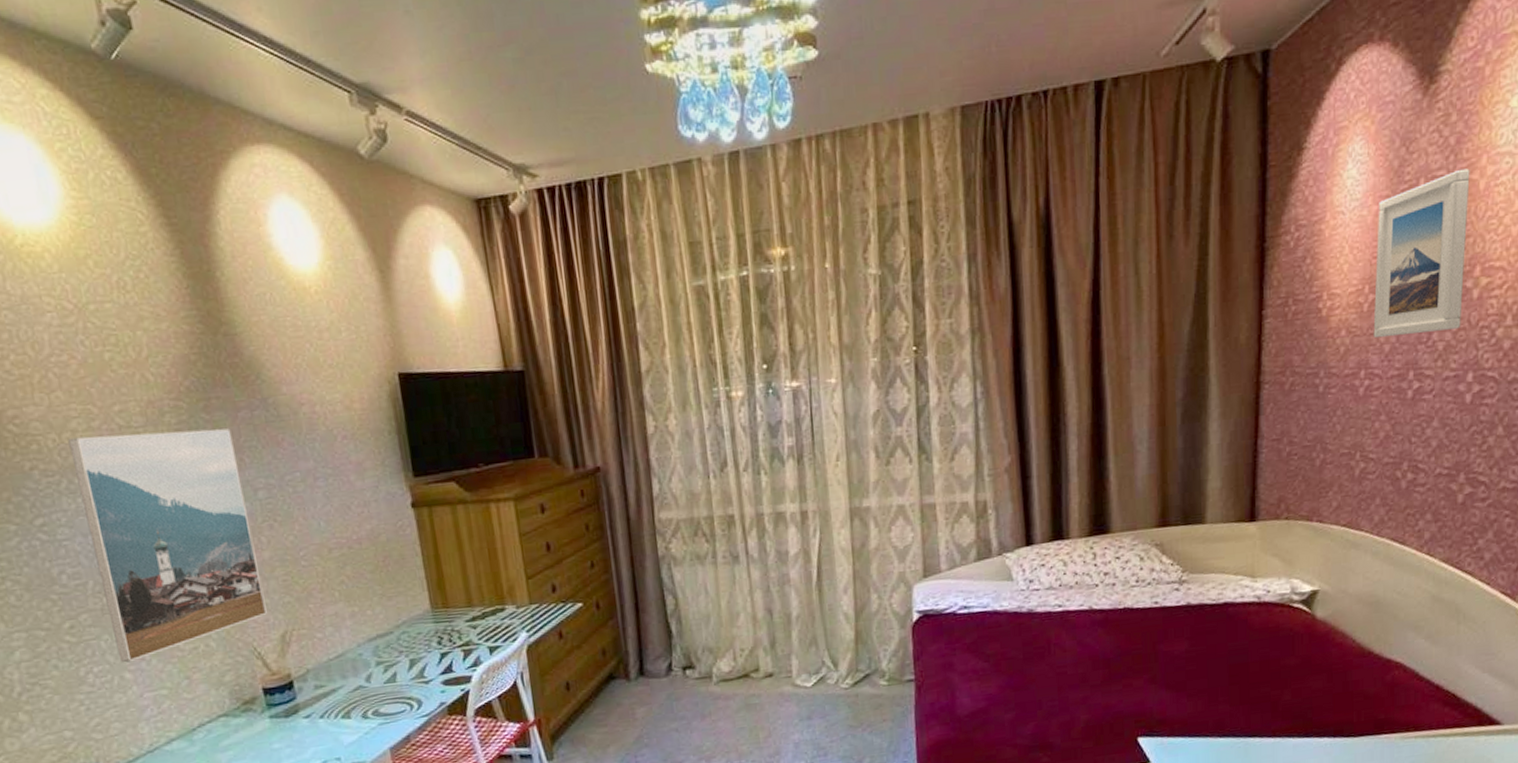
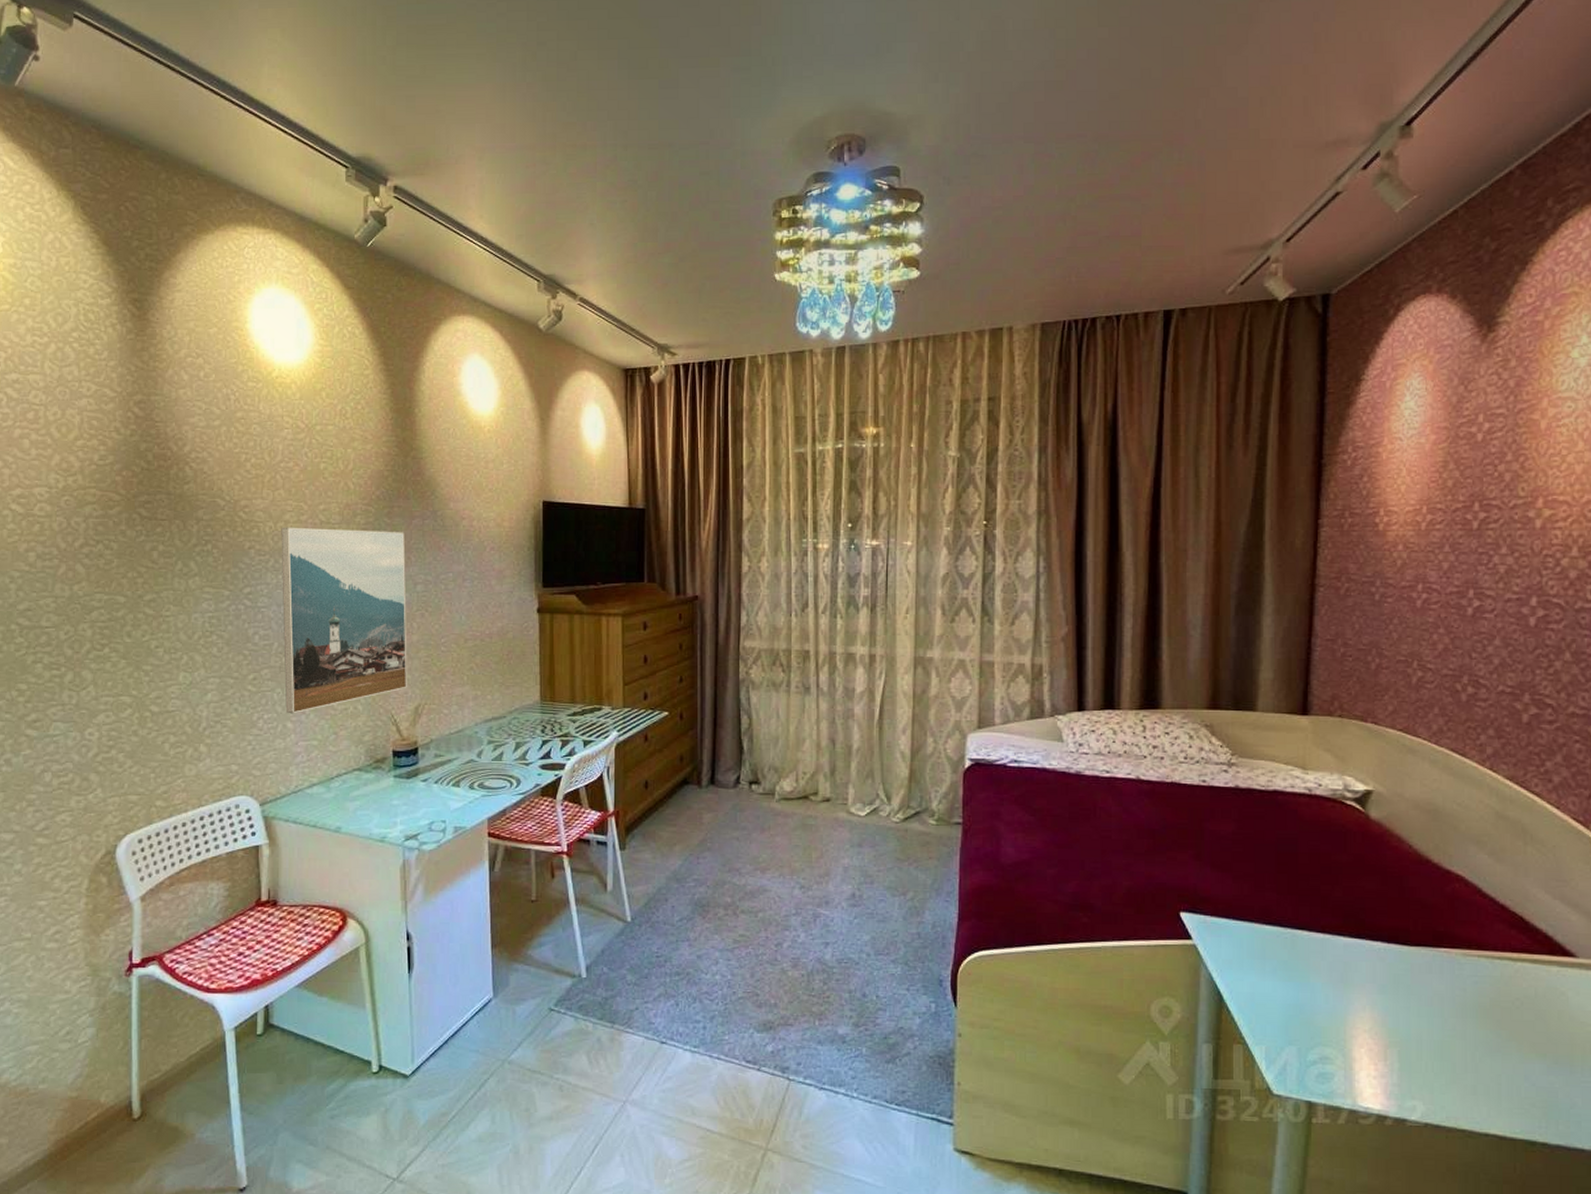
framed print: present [1373,168,1470,339] -> none [1431,409,1530,556]

